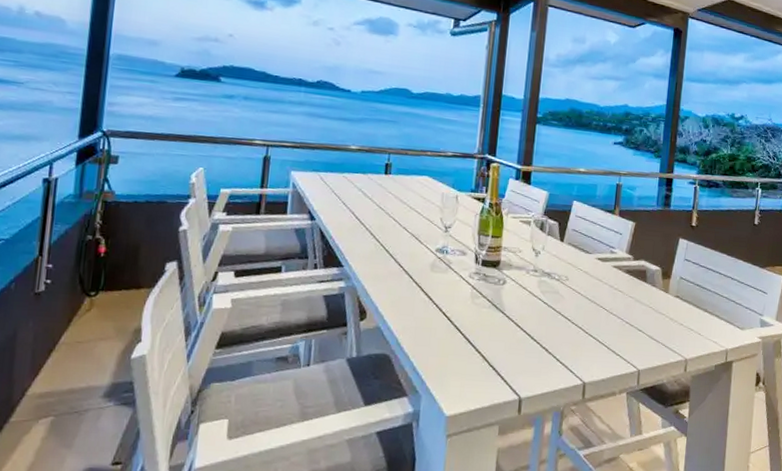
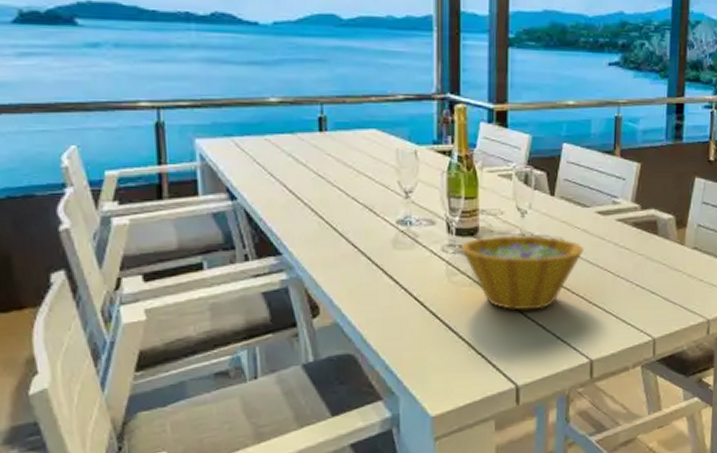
bowl: none [485,269,584,334] -> present [462,234,584,311]

